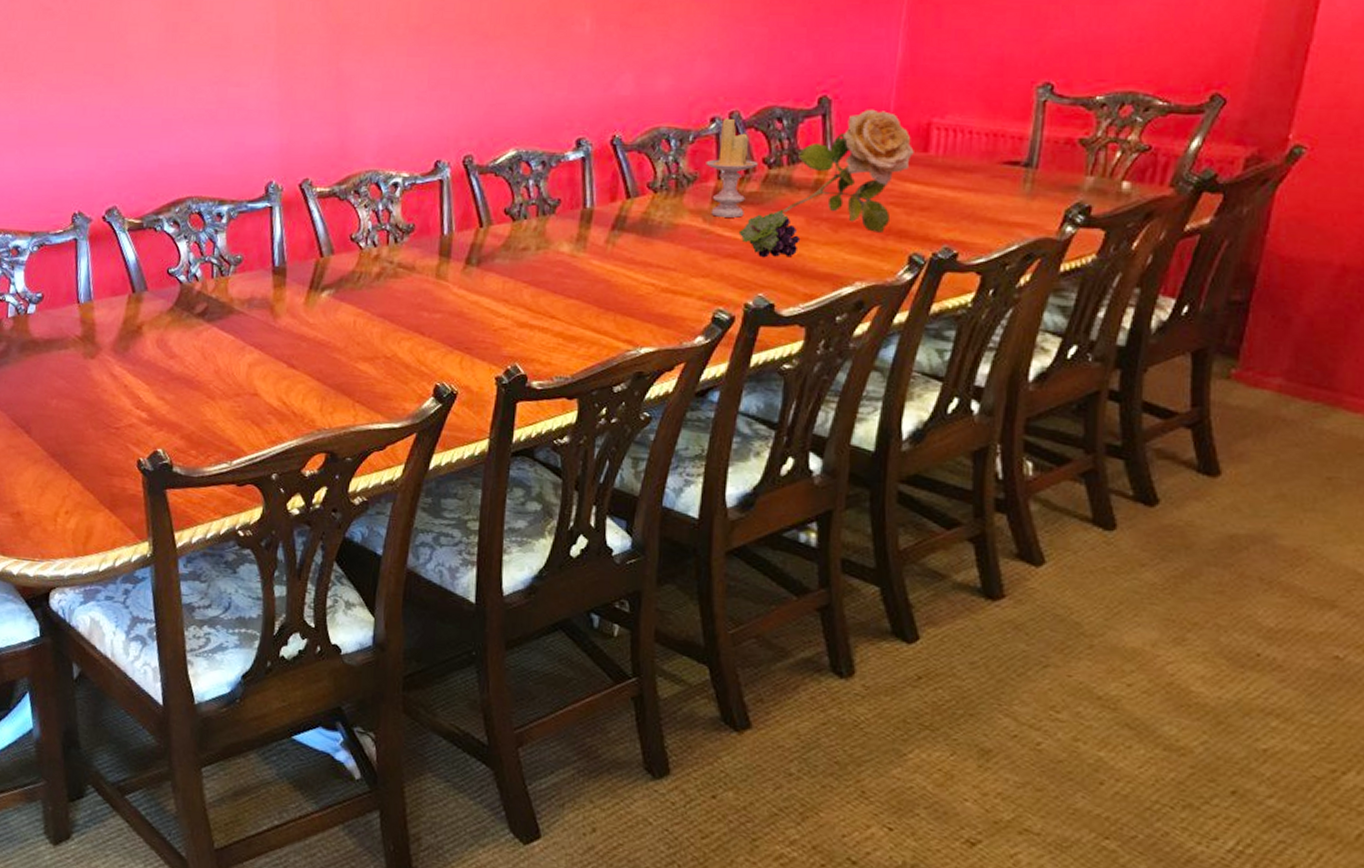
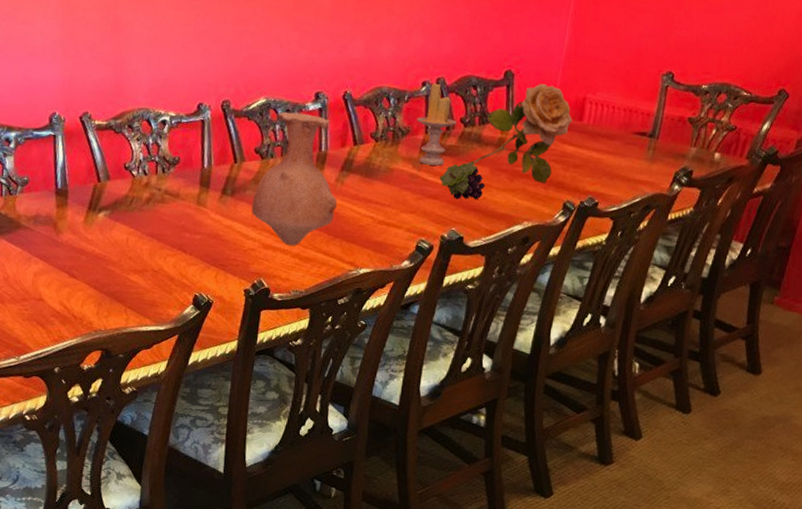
vase: none [501,164,608,323] -> present [251,112,337,246]

